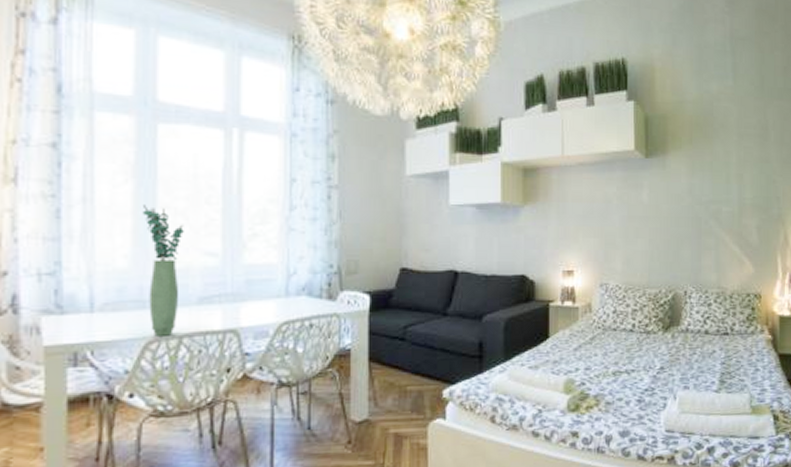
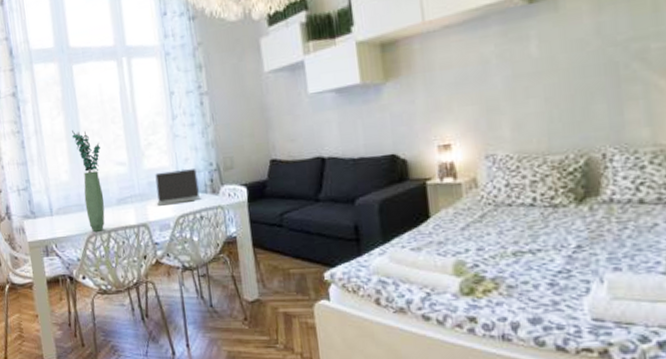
laptop: none [255,269,313,309] -> present [155,169,201,206]

